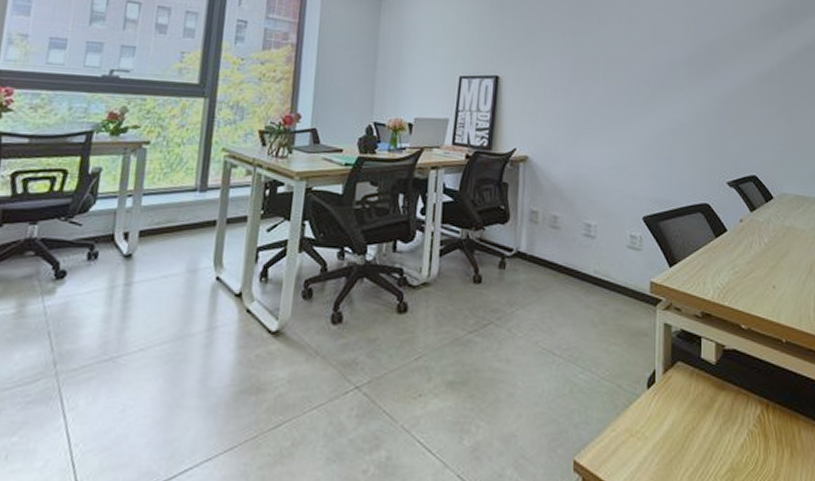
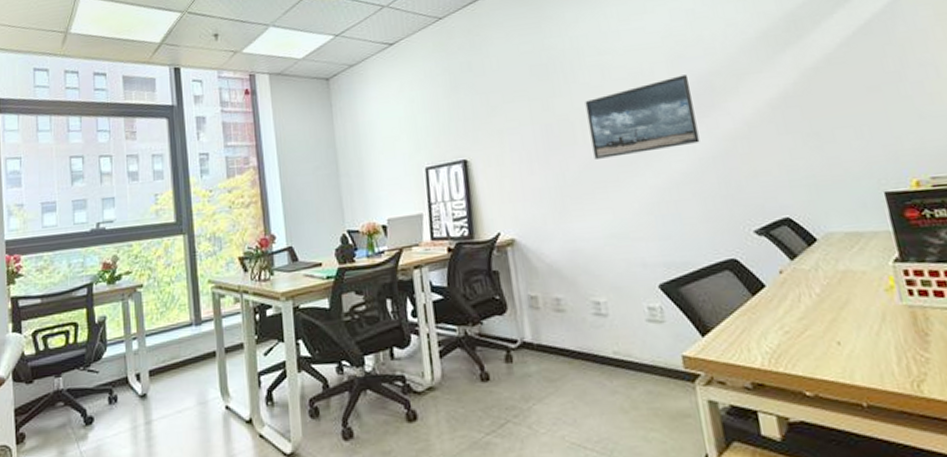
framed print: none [610,37,700,99] -> present [585,75,700,159]

